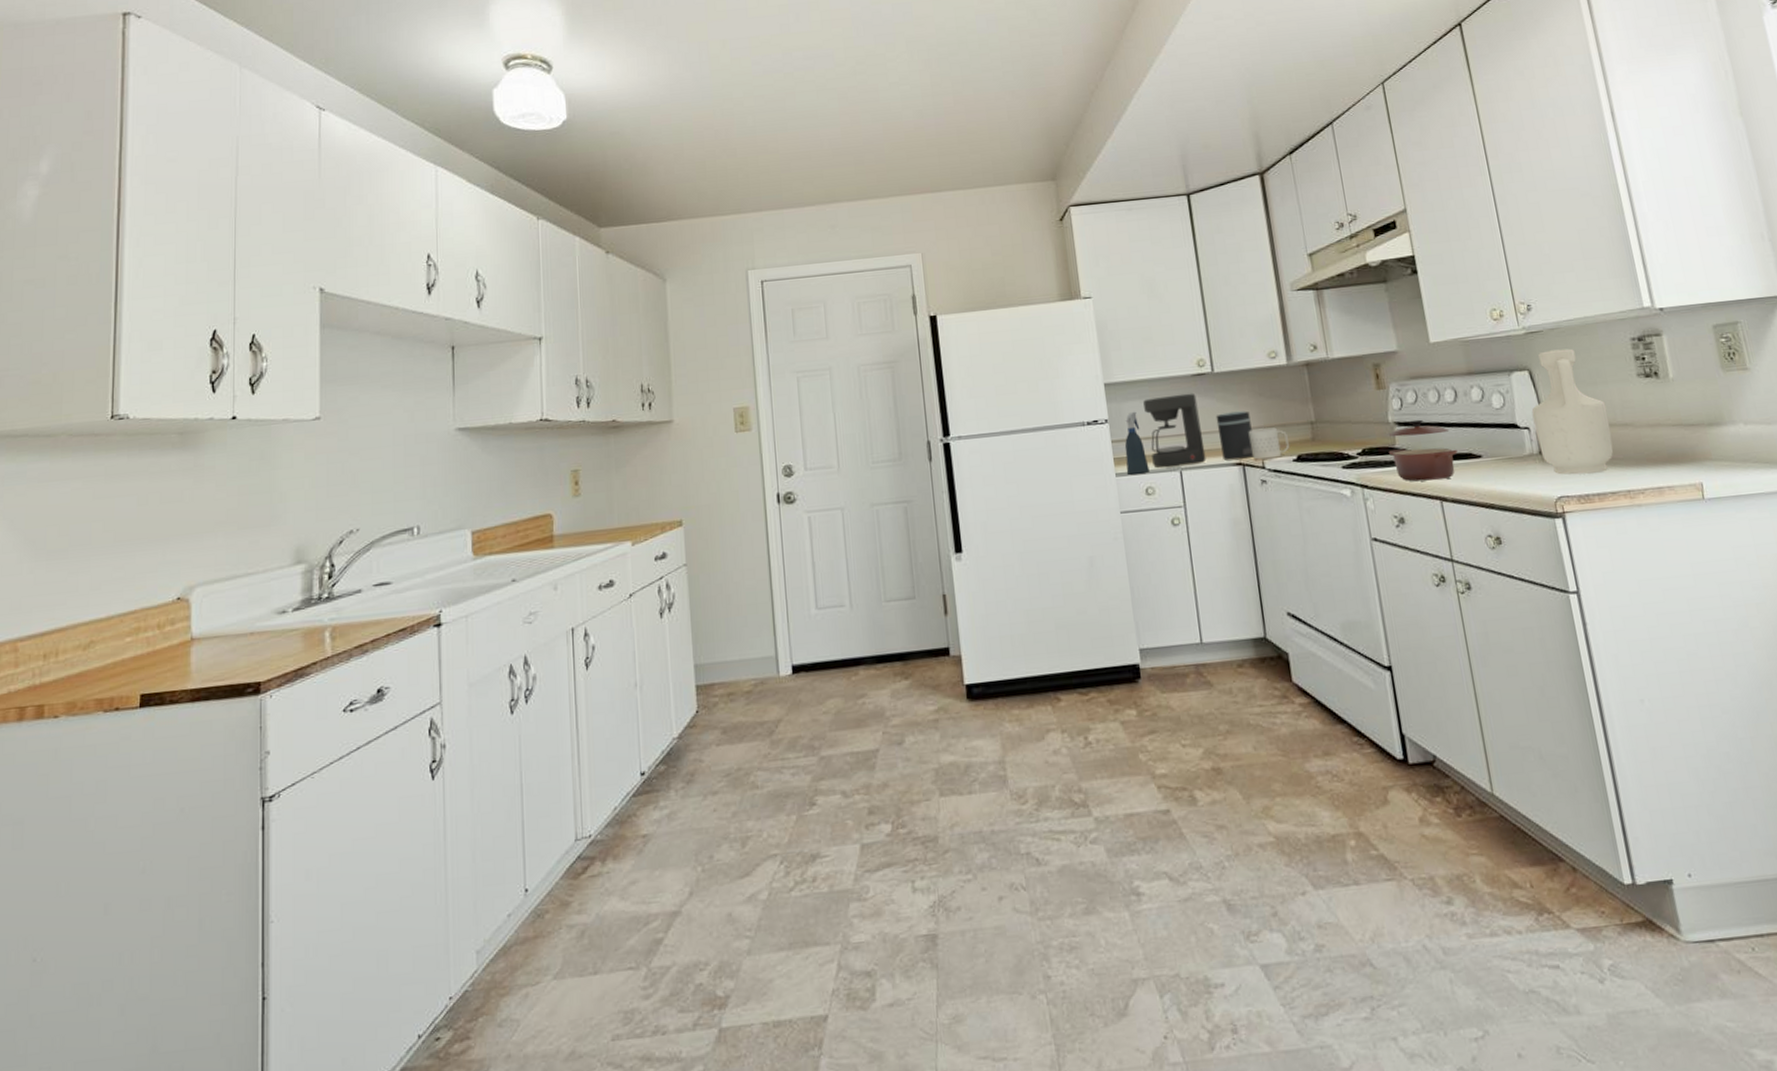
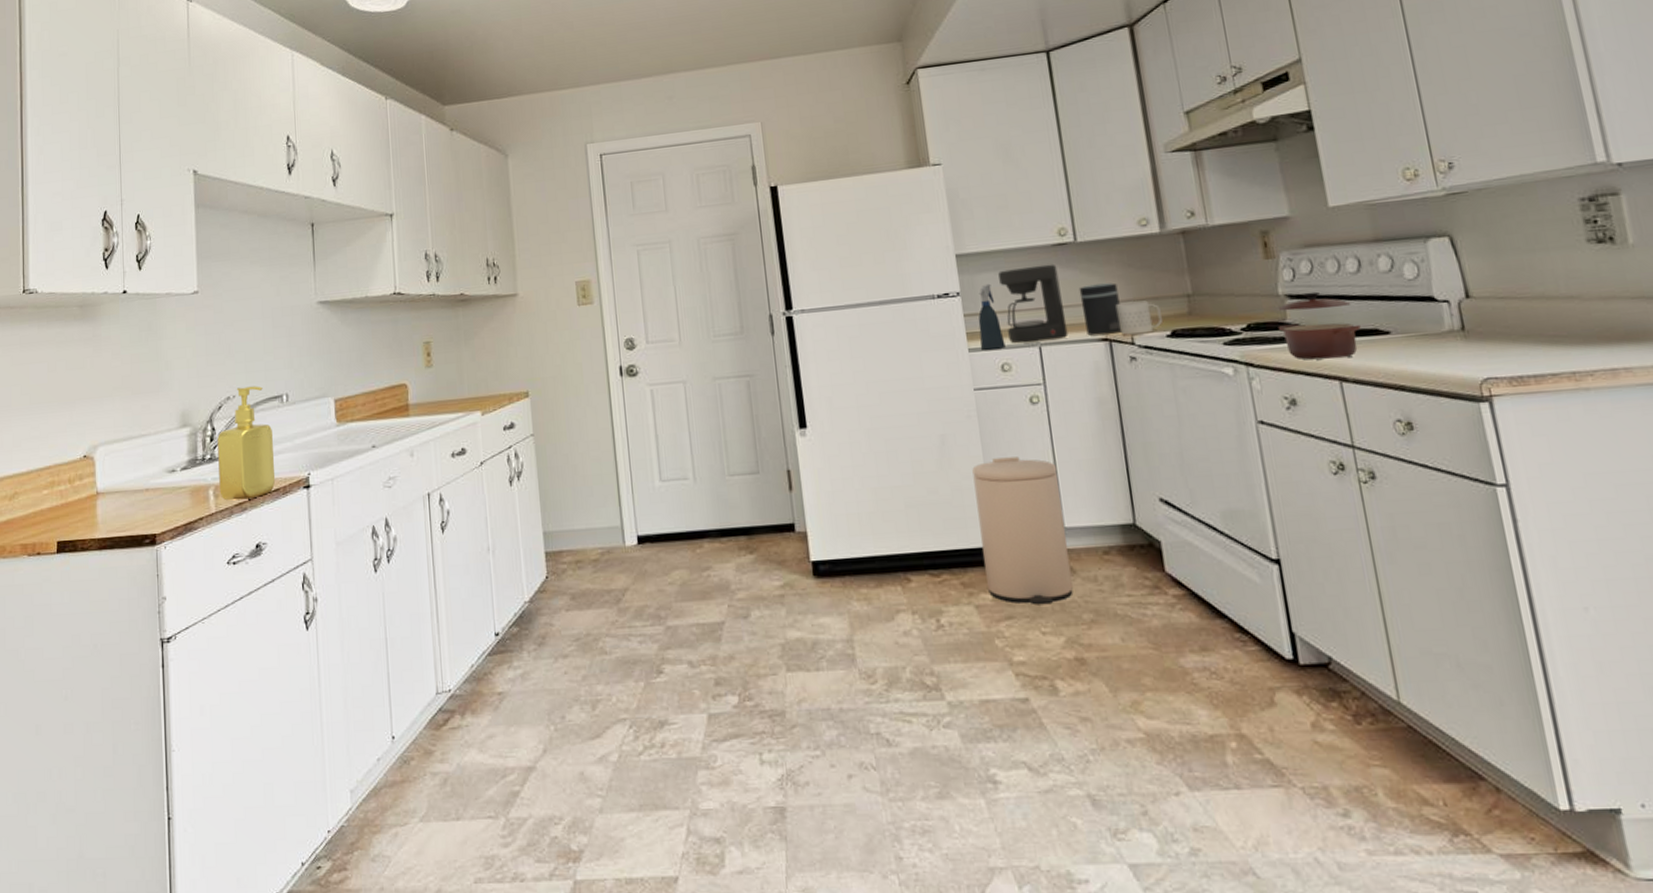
soap dispenser: none [337,518,402,643] -> present [217,386,276,501]
pedal bin: none [1118,576,1210,719] -> present [972,457,1073,605]
ceramic jug: present [1531,348,1614,475] -> none [1452,211,1555,354]

